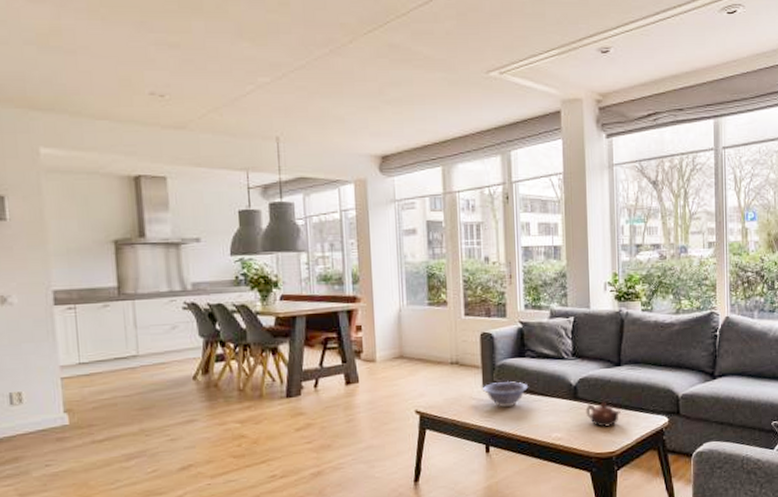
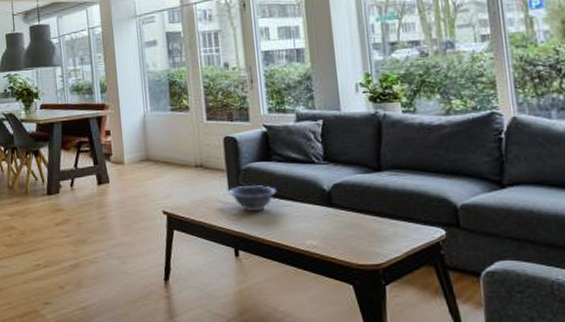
teapot: present [585,402,621,427] -> none [343,210,385,237]

